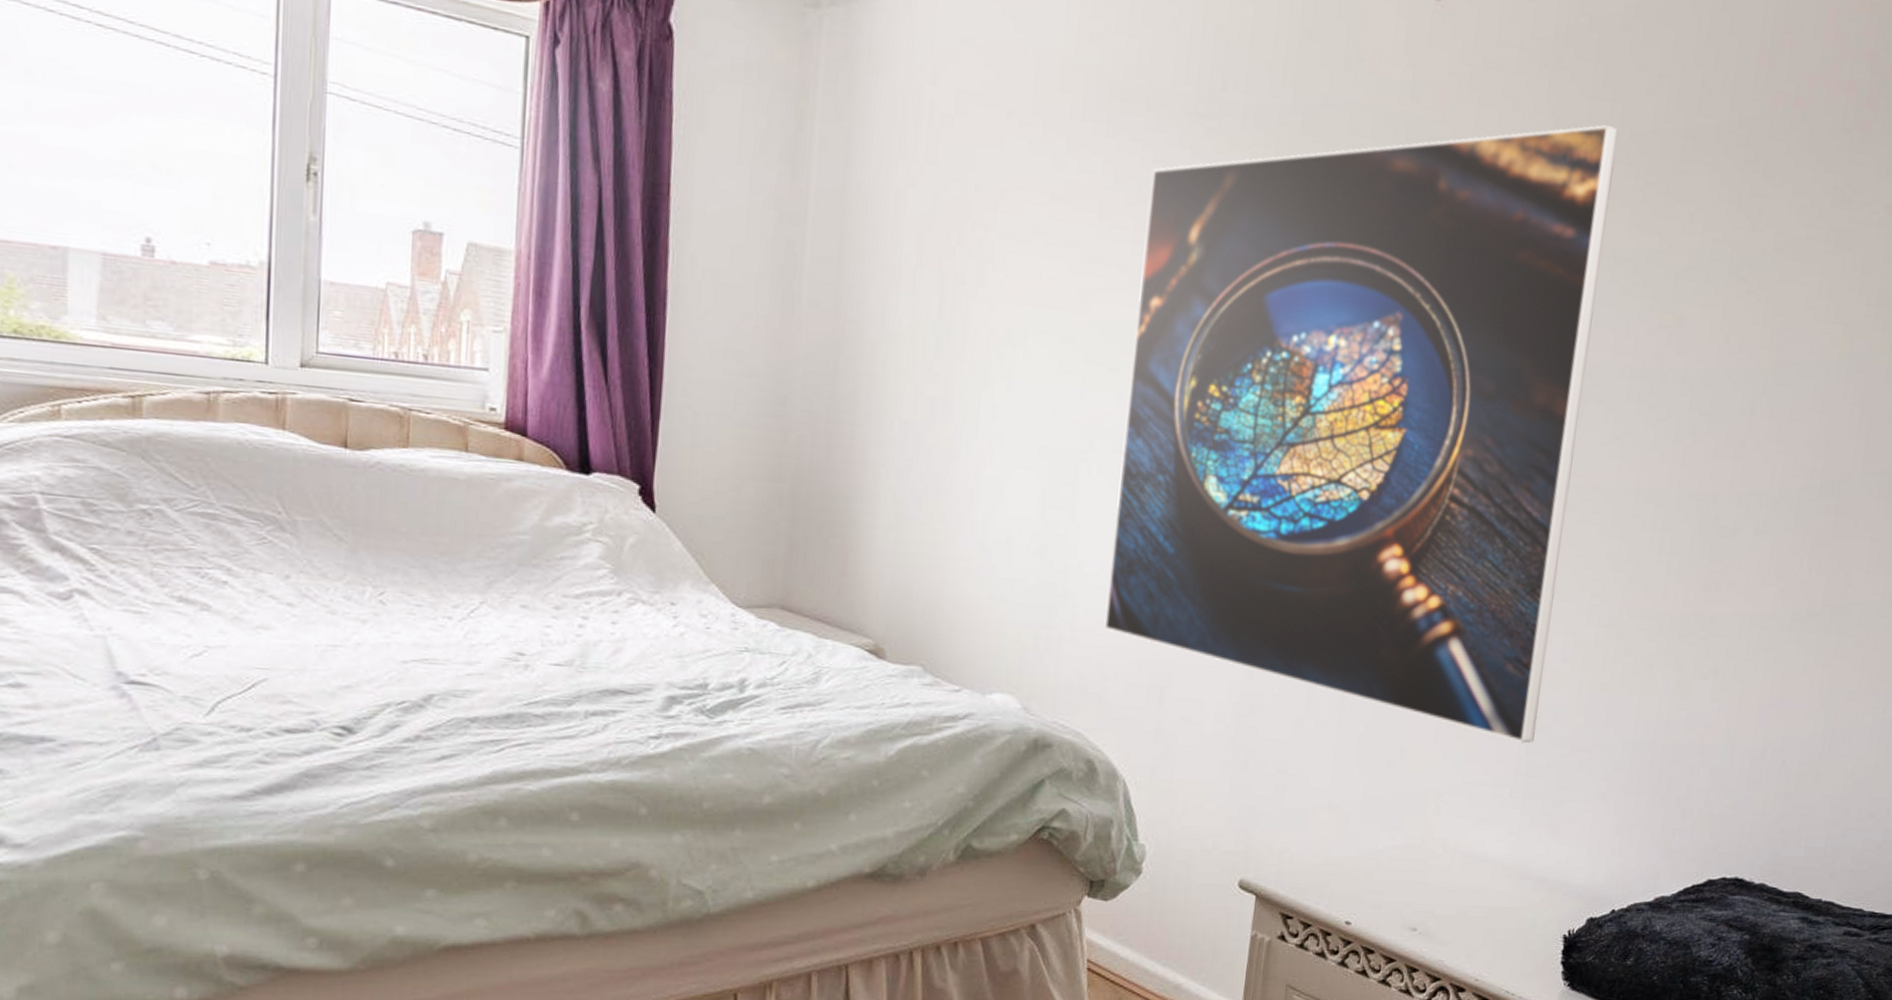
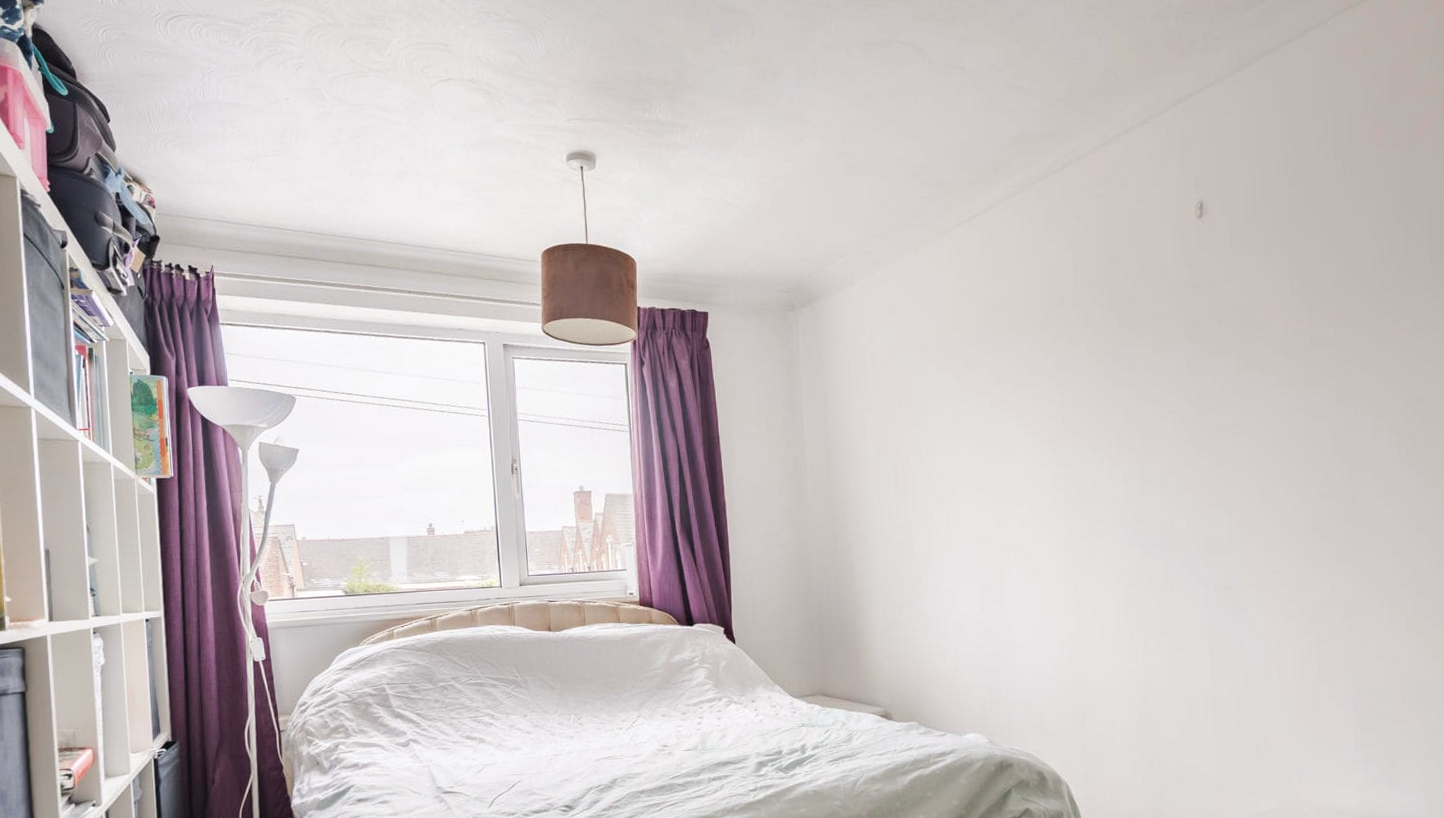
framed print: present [1104,124,1618,744] -> none [1022,275,1365,723]

